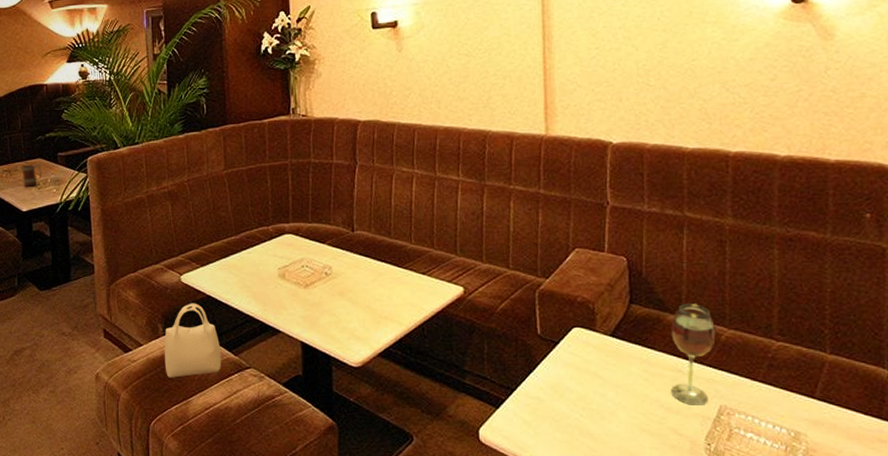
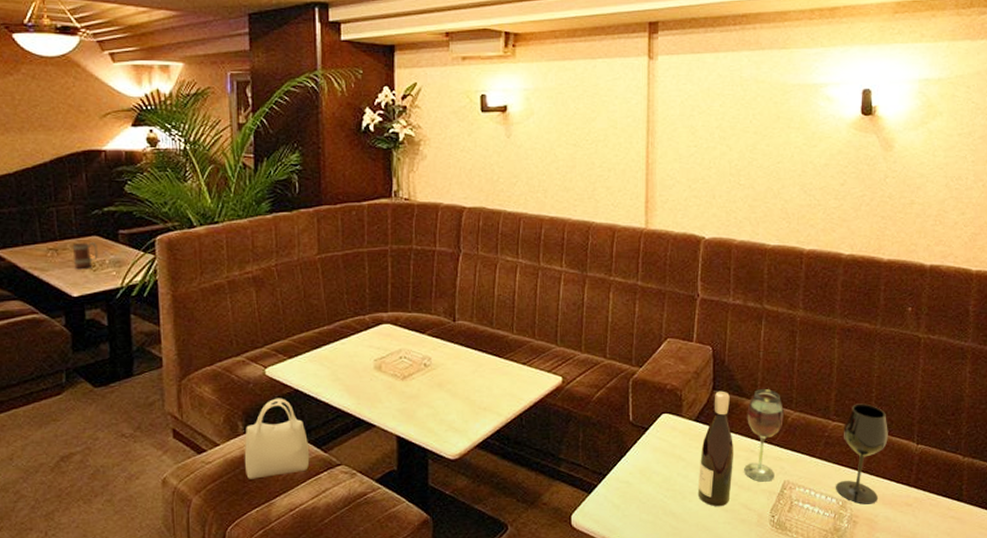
bottle: none [617,304,659,430] -> present [697,391,734,507]
wineglass: none [785,322,850,438] -> present [836,403,888,505]

